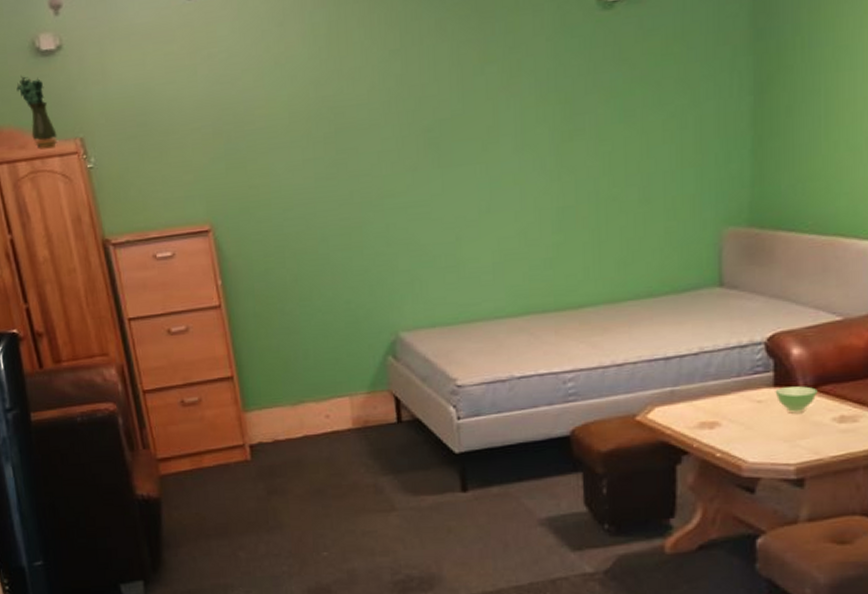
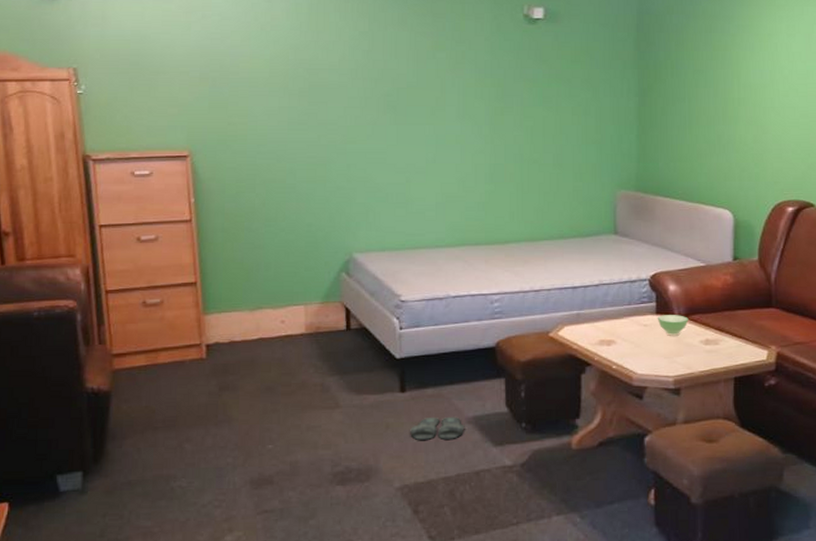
vase: present [16,75,57,150] -> none [17,10,51,73]
slippers: none [475,518,537,546] -> present [410,416,465,441]

